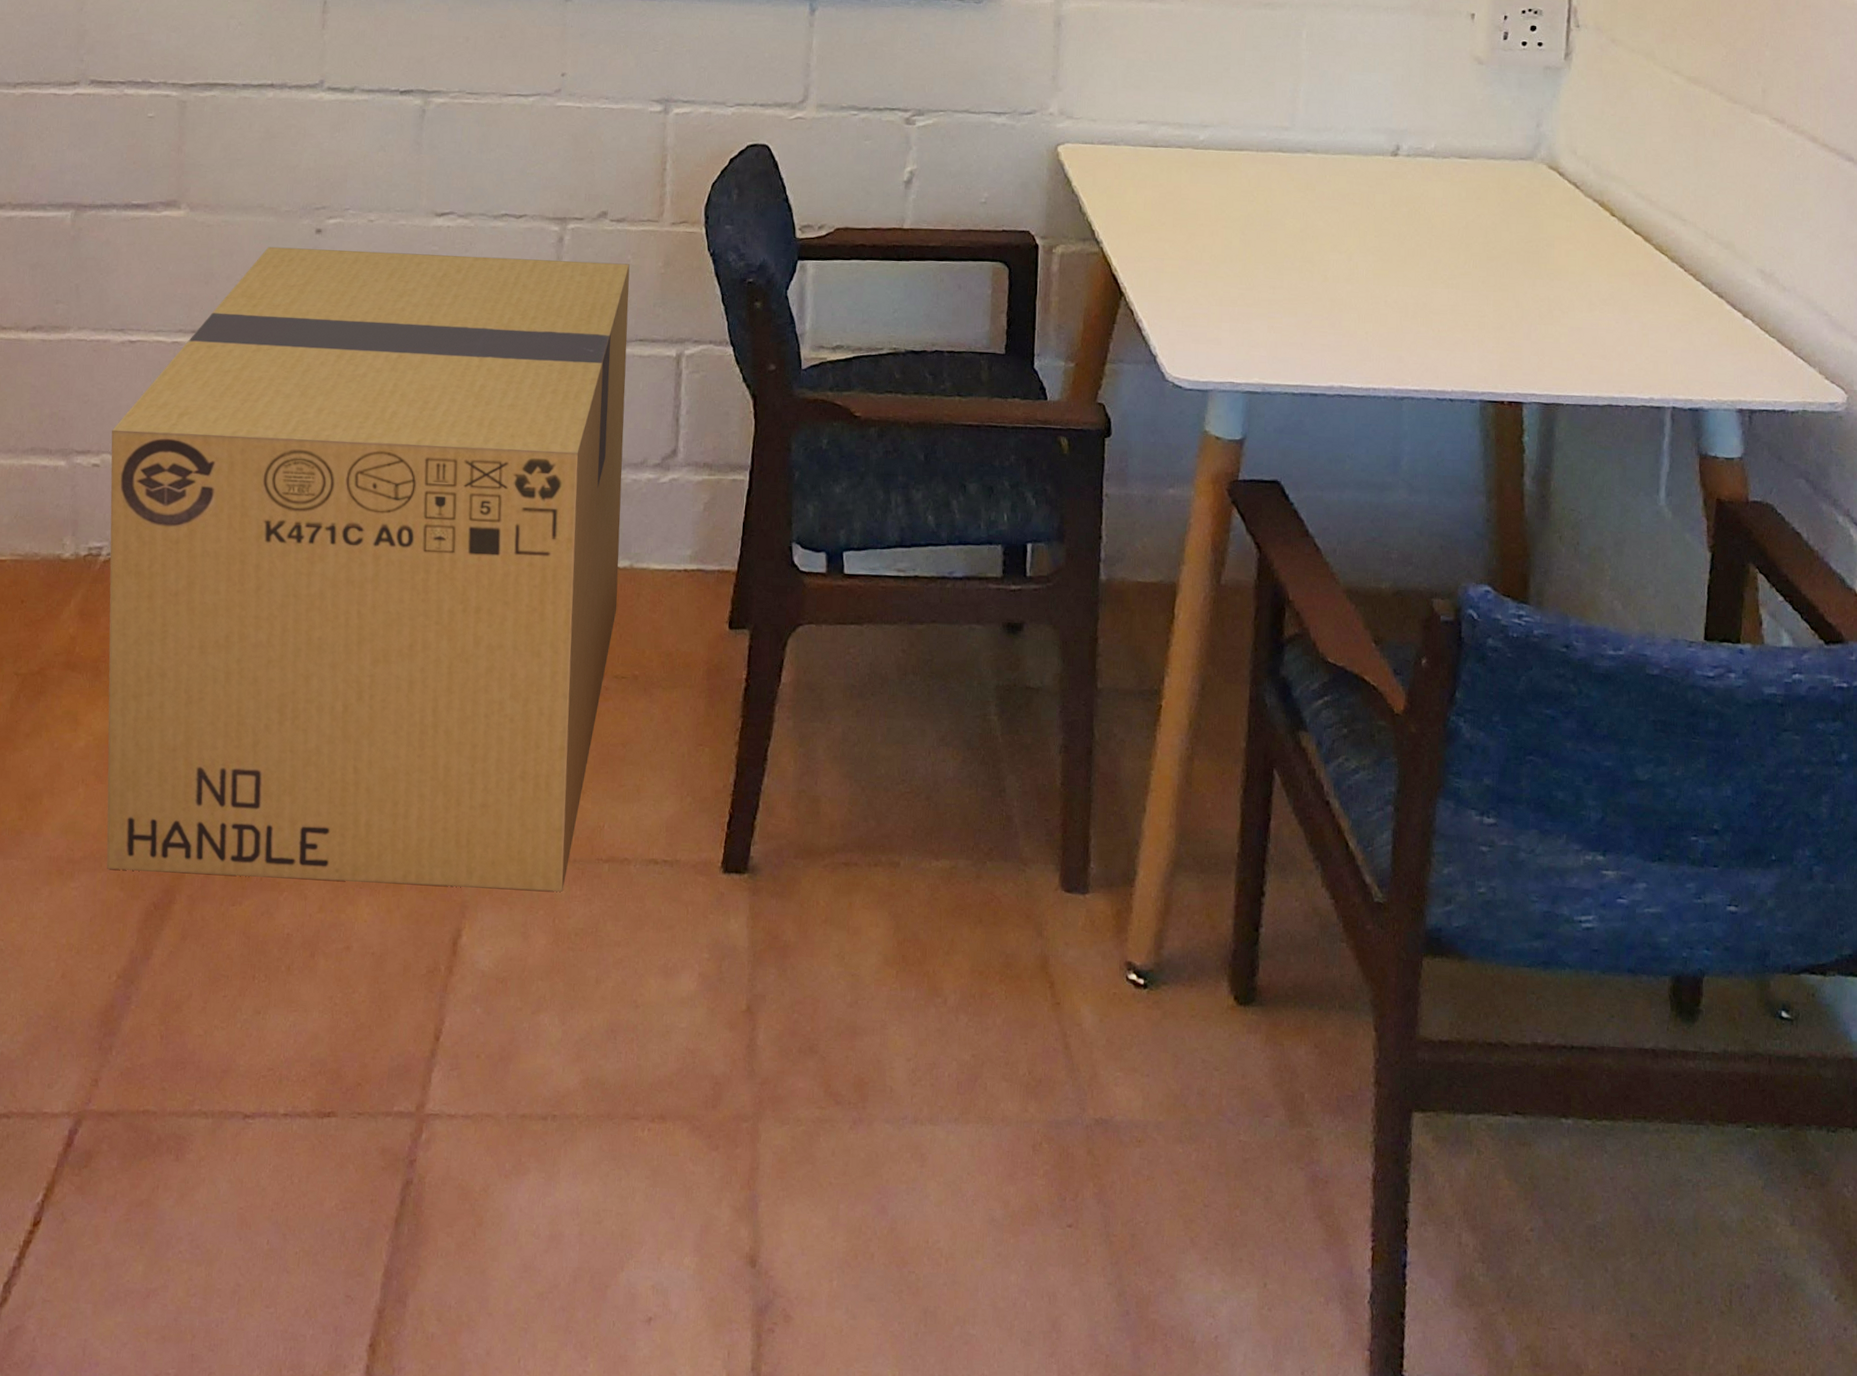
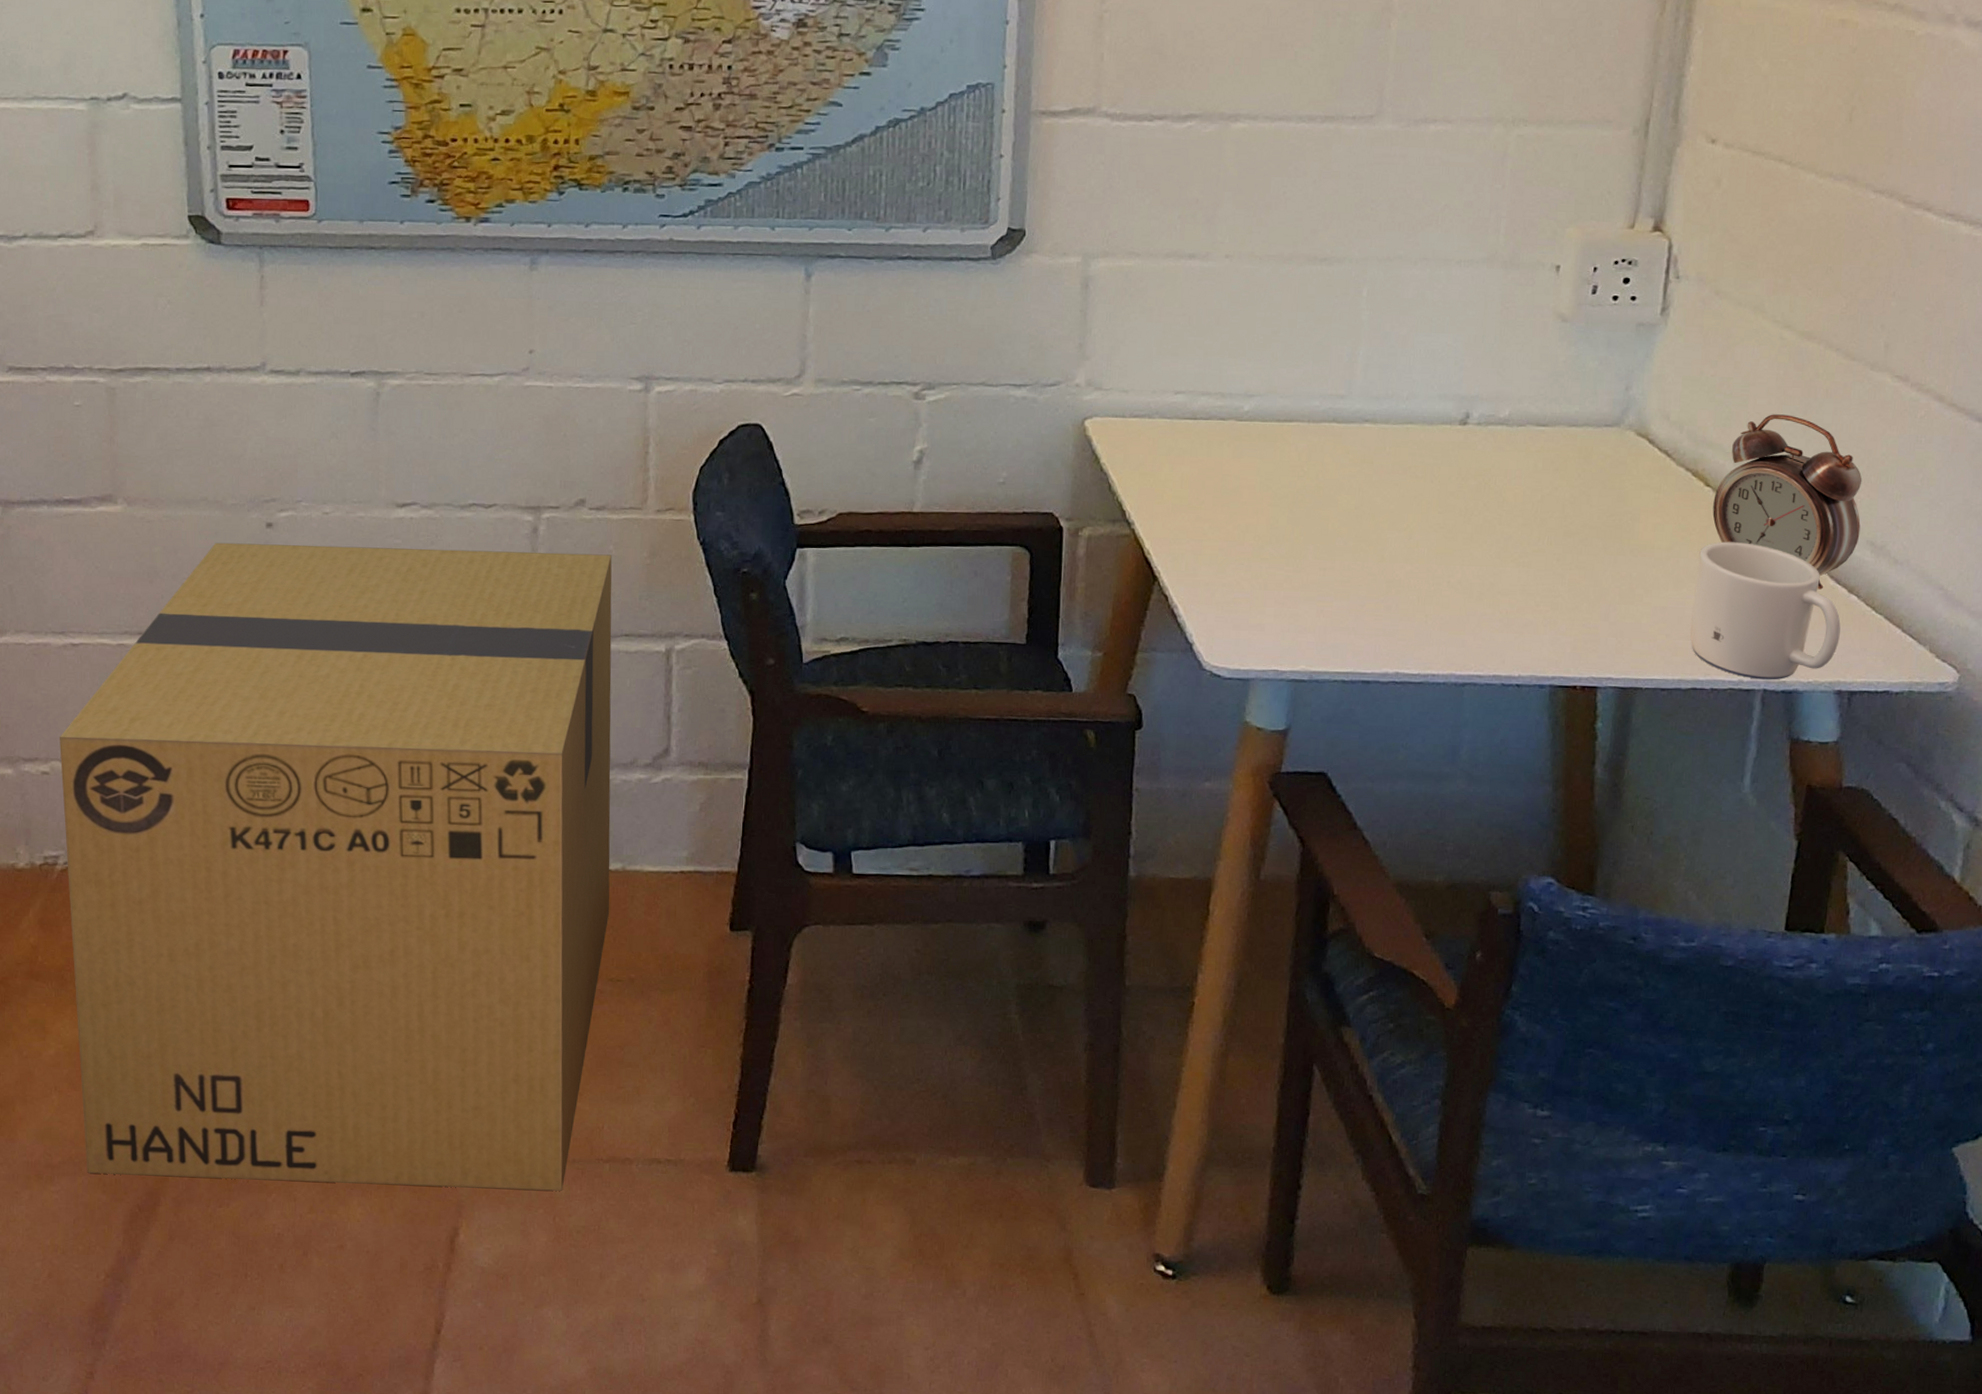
mug: none [1604,267,1738,398] -> present [1690,541,1841,680]
alarm clock: none [1619,151,1751,314] -> present [1712,414,1863,590]

